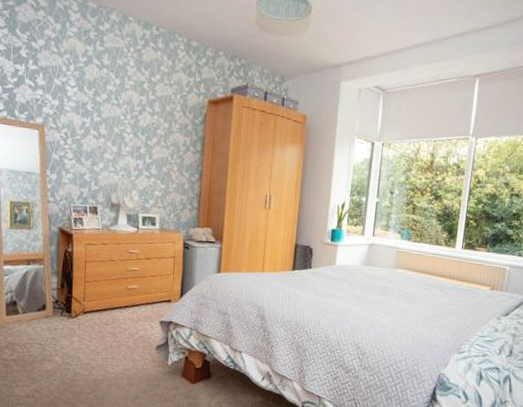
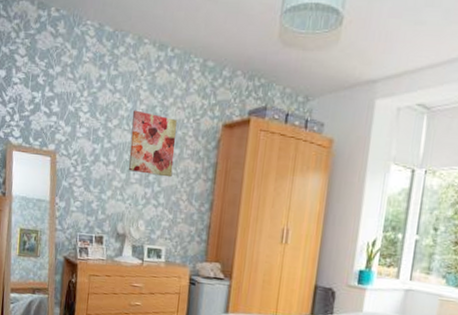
wall art: none [119,85,165,150] -> present [128,110,177,178]

